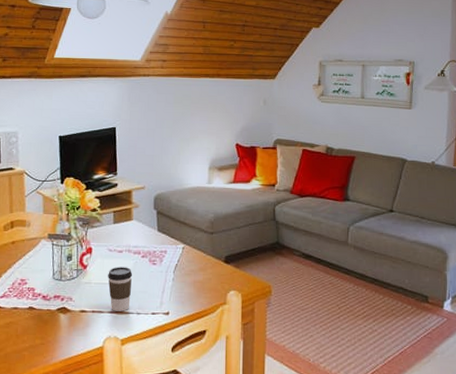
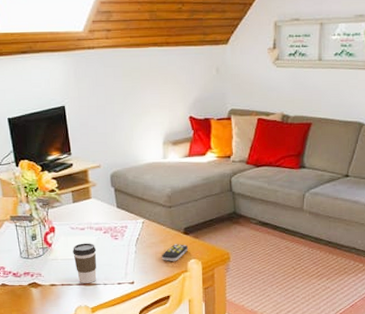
remote control: none [200,273,229,292] -> present [162,244,189,261]

